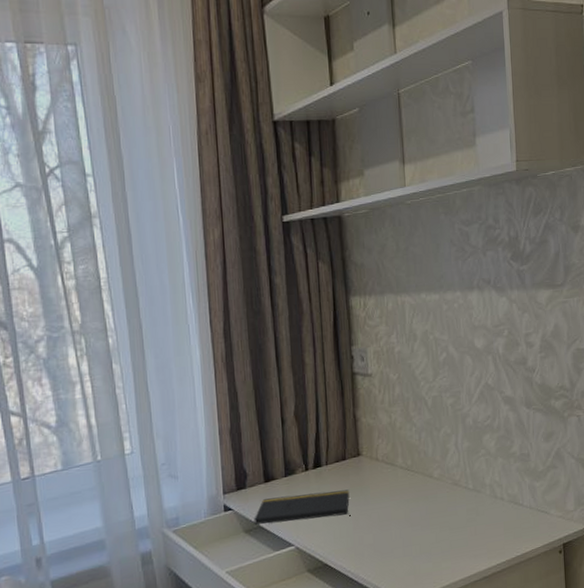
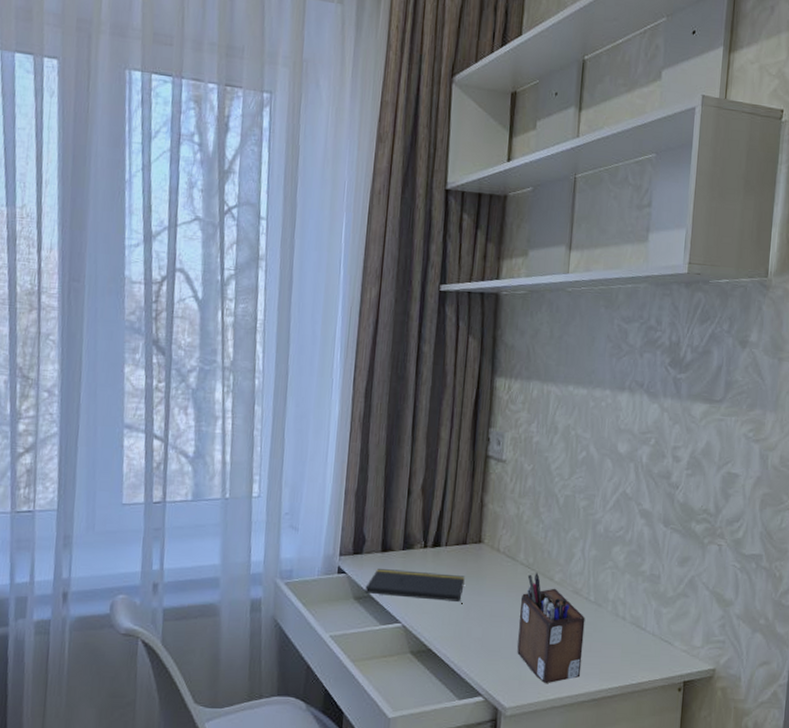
desk organizer: none [405,473,470,573] -> present [517,573,585,684]

